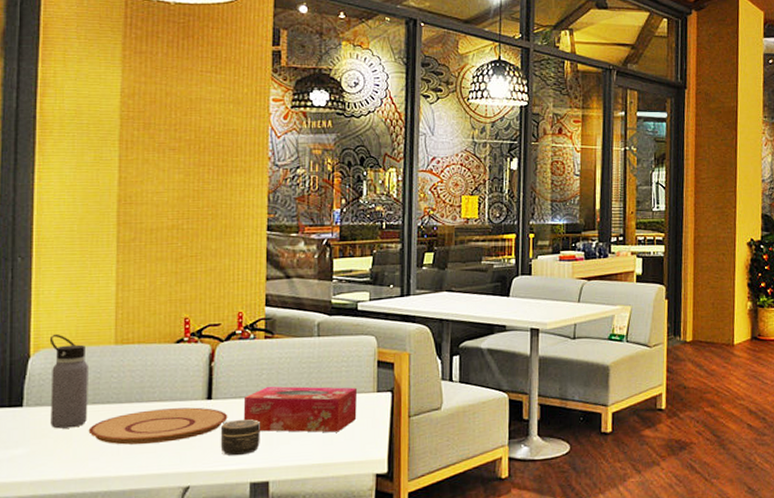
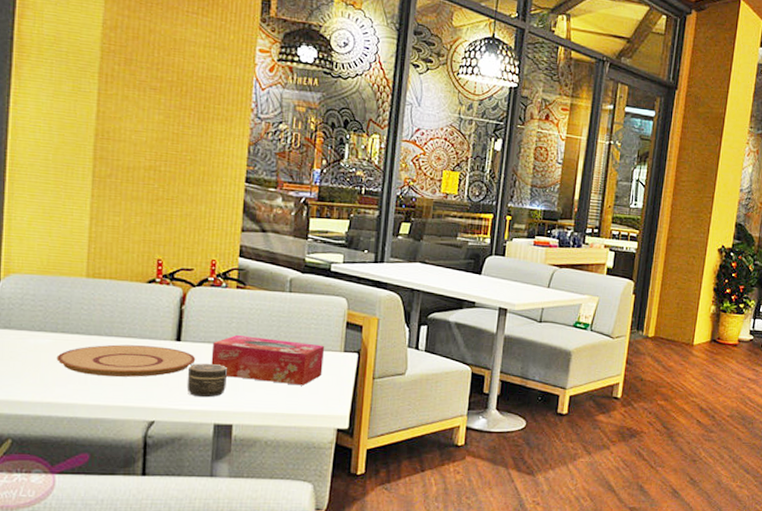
water bottle: present [49,333,88,429] -> none [19,260,59,354]

